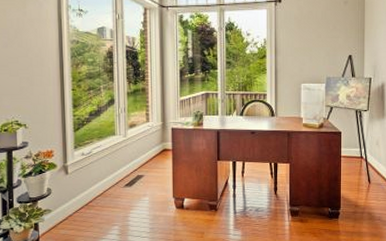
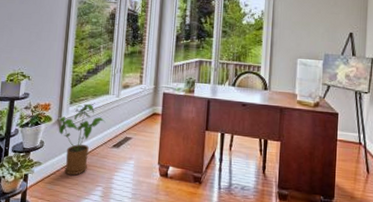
house plant: none [64,146,115,219] -> present [59,103,106,176]

